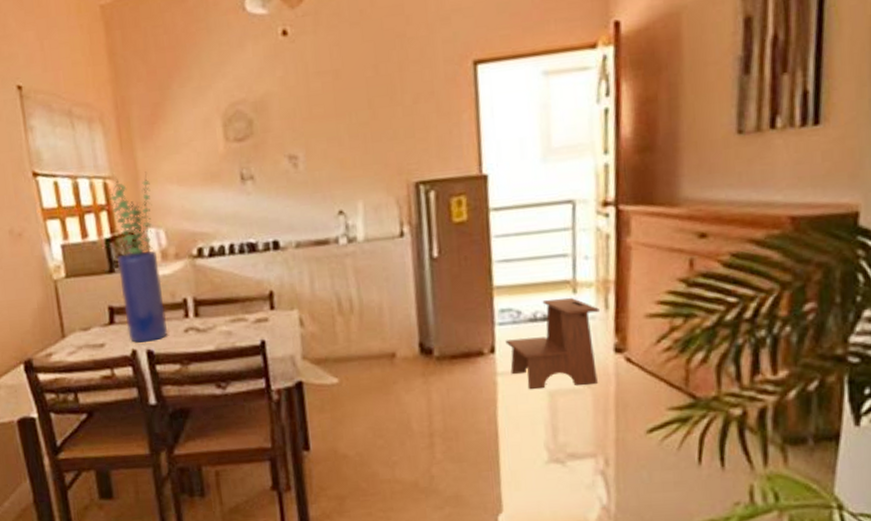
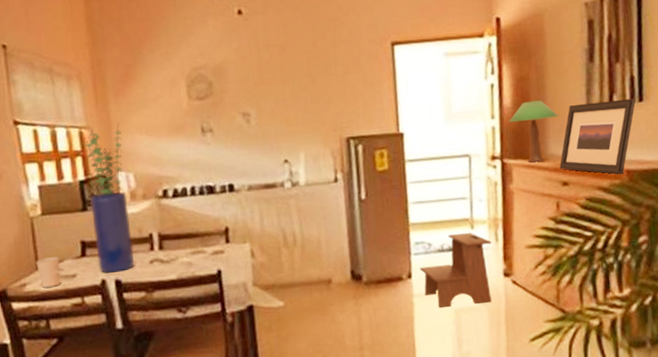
cup: none [61,323,92,359] -> present [36,256,64,288]
table lamp: none [628,127,699,210] -> present [509,100,560,163]
picture frame: none [696,120,810,223] -> present [560,98,636,175]

